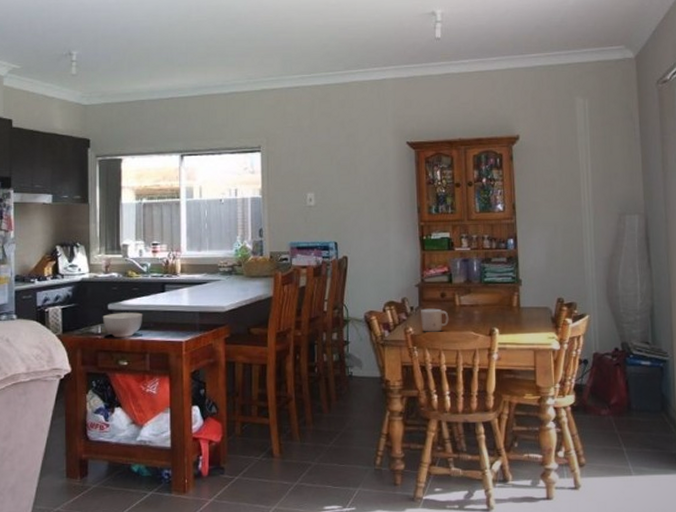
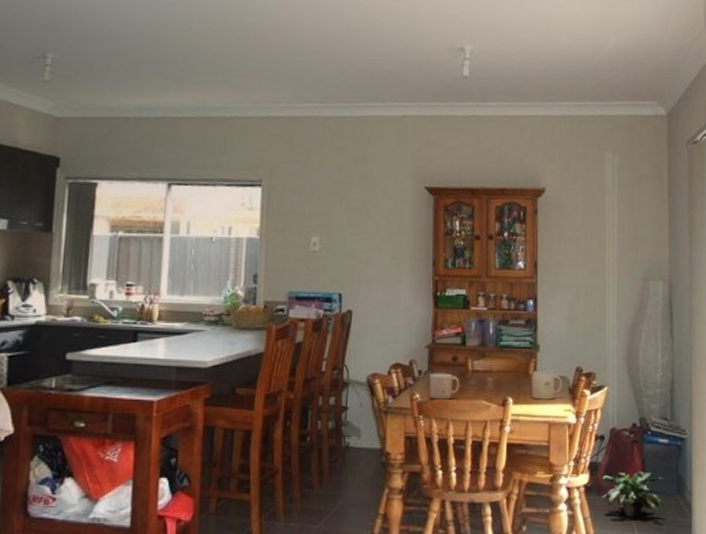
bowl: present [102,312,143,338] -> none [58,364,109,394]
mug: none [516,303,545,329] -> present [531,371,562,400]
potted plant: none [588,392,649,434] -> present [602,471,665,518]

